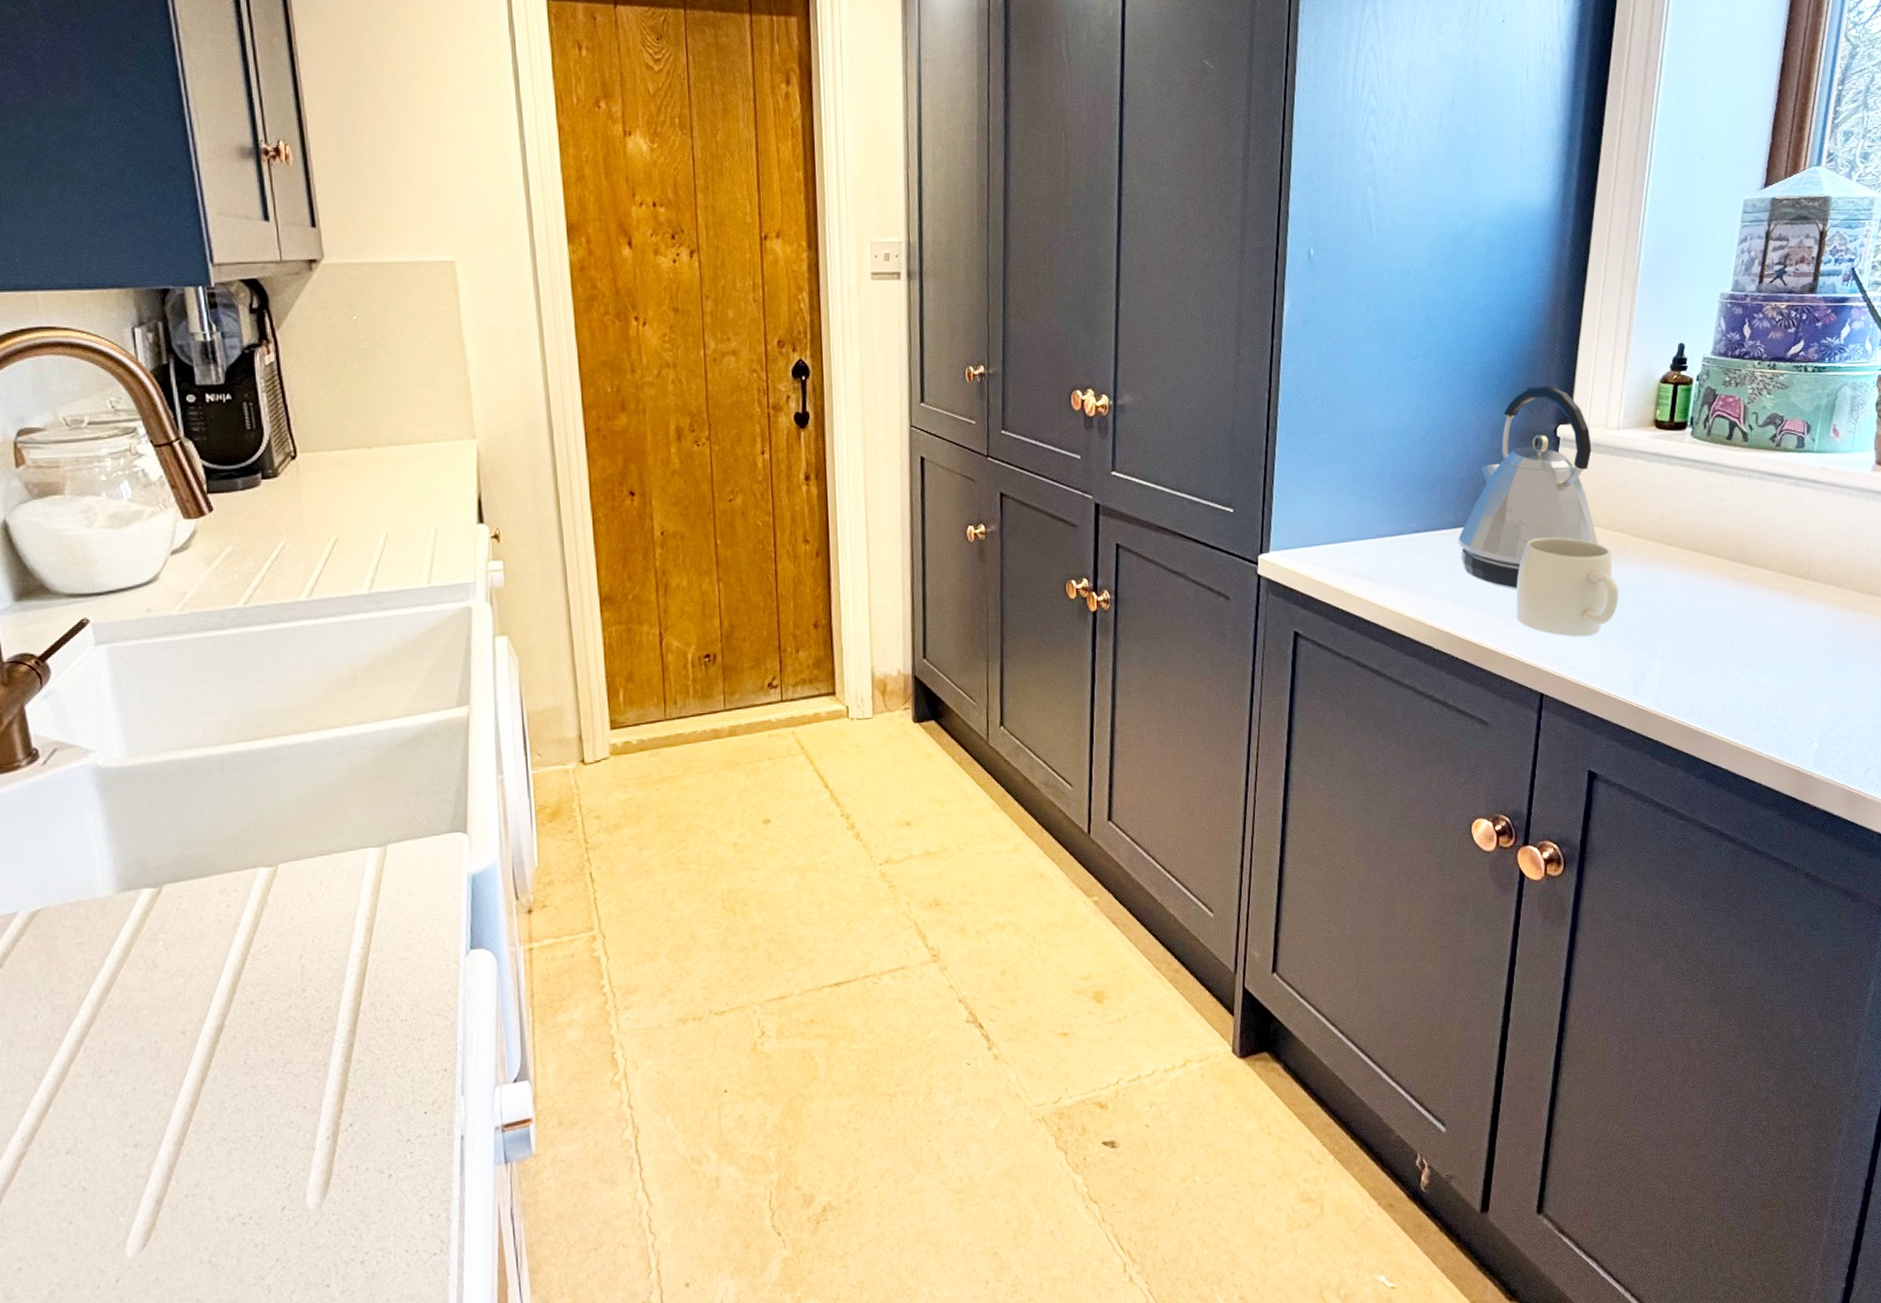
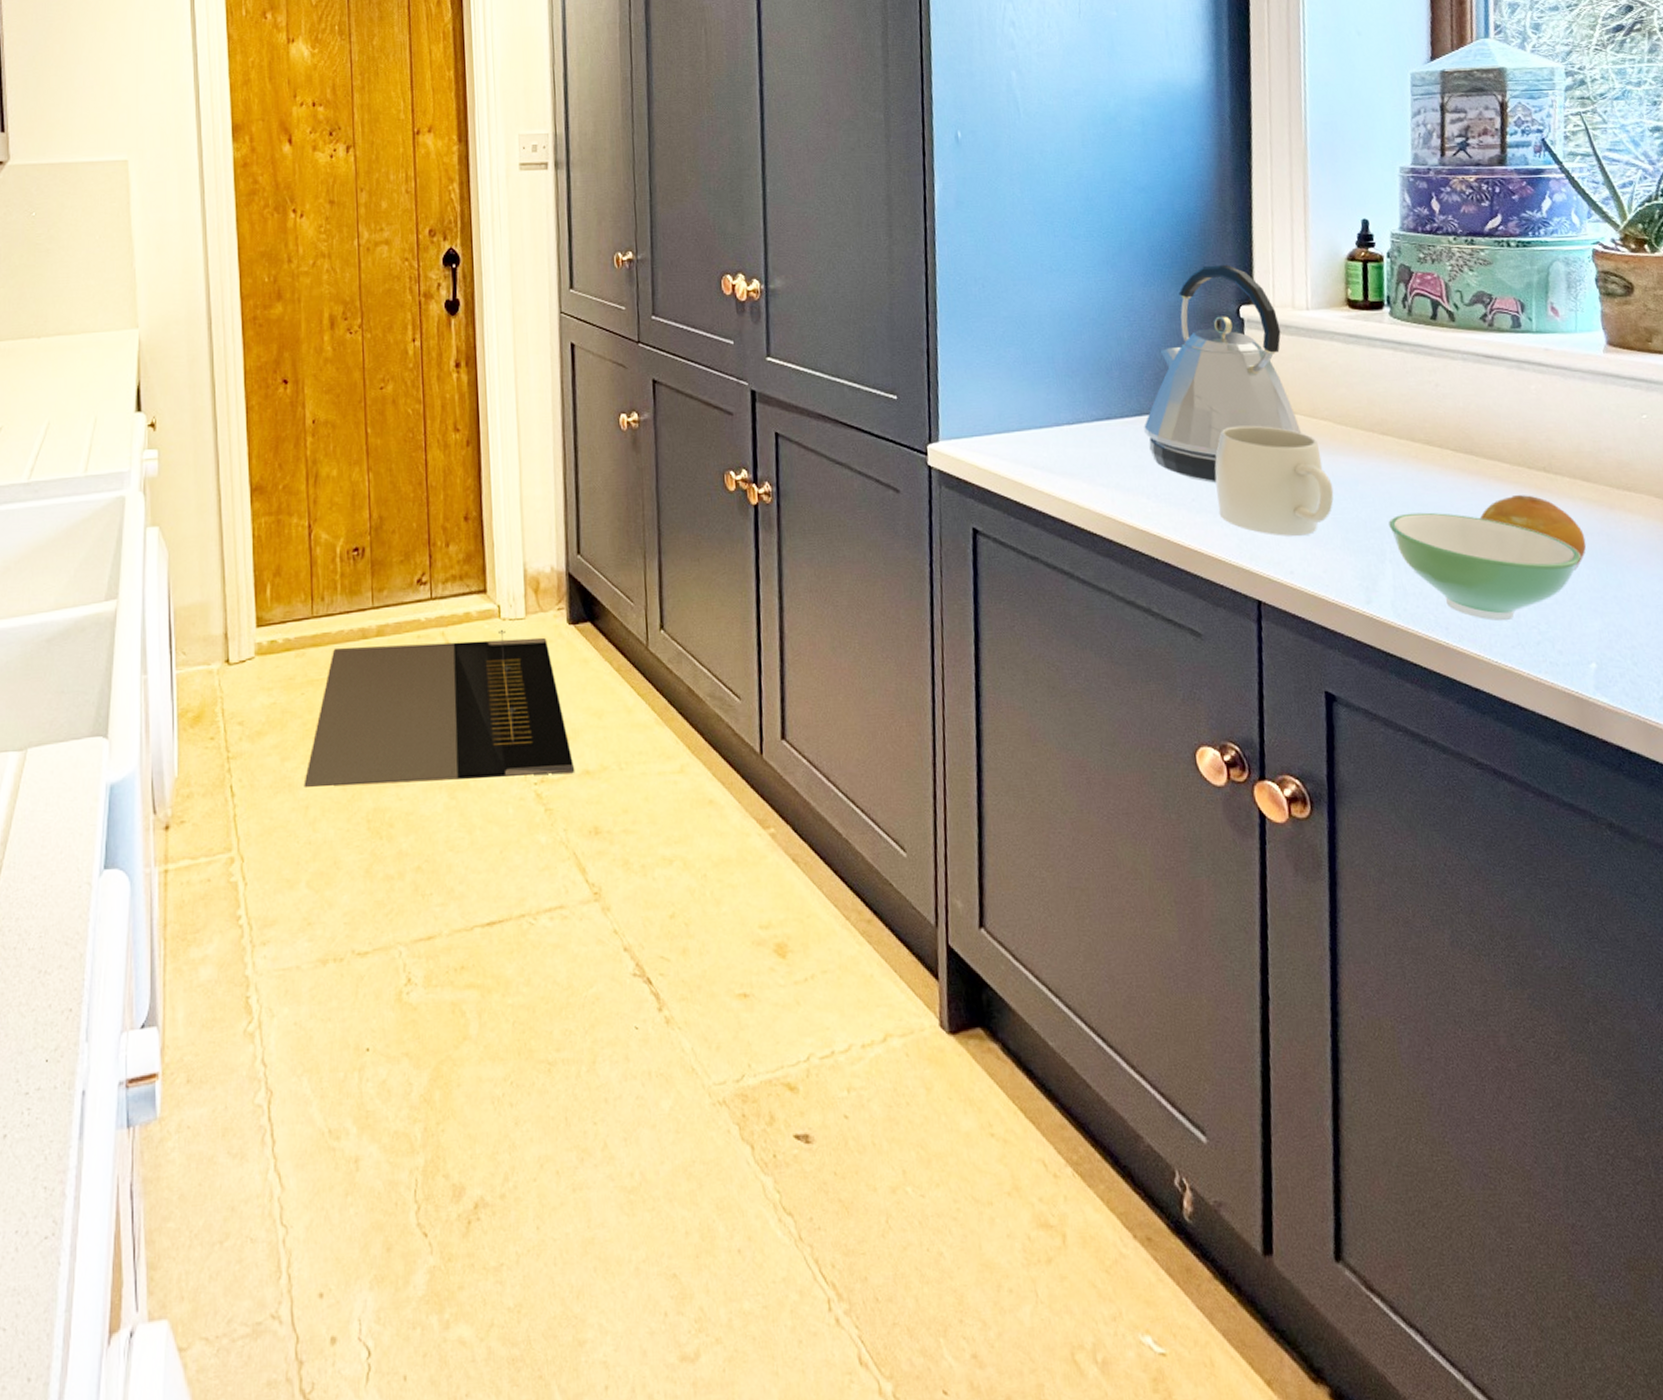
door mat: none [661,729,918,873] -> present [304,630,575,787]
bowl: none [1663,614,1822,709] -> present [1389,512,1582,622]
fruit: none [1741,599,1828,664] -> present [1479,495,1587,571]

